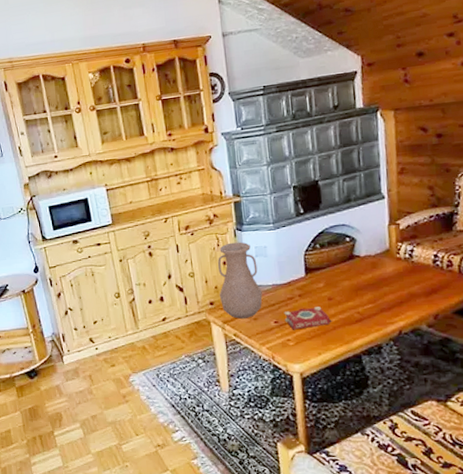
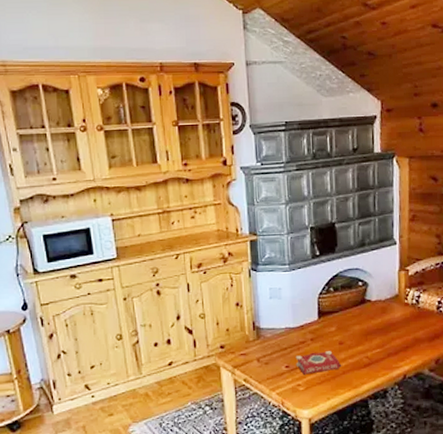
vase: present [217,242,263,319] -> none [230,282,275,363]

